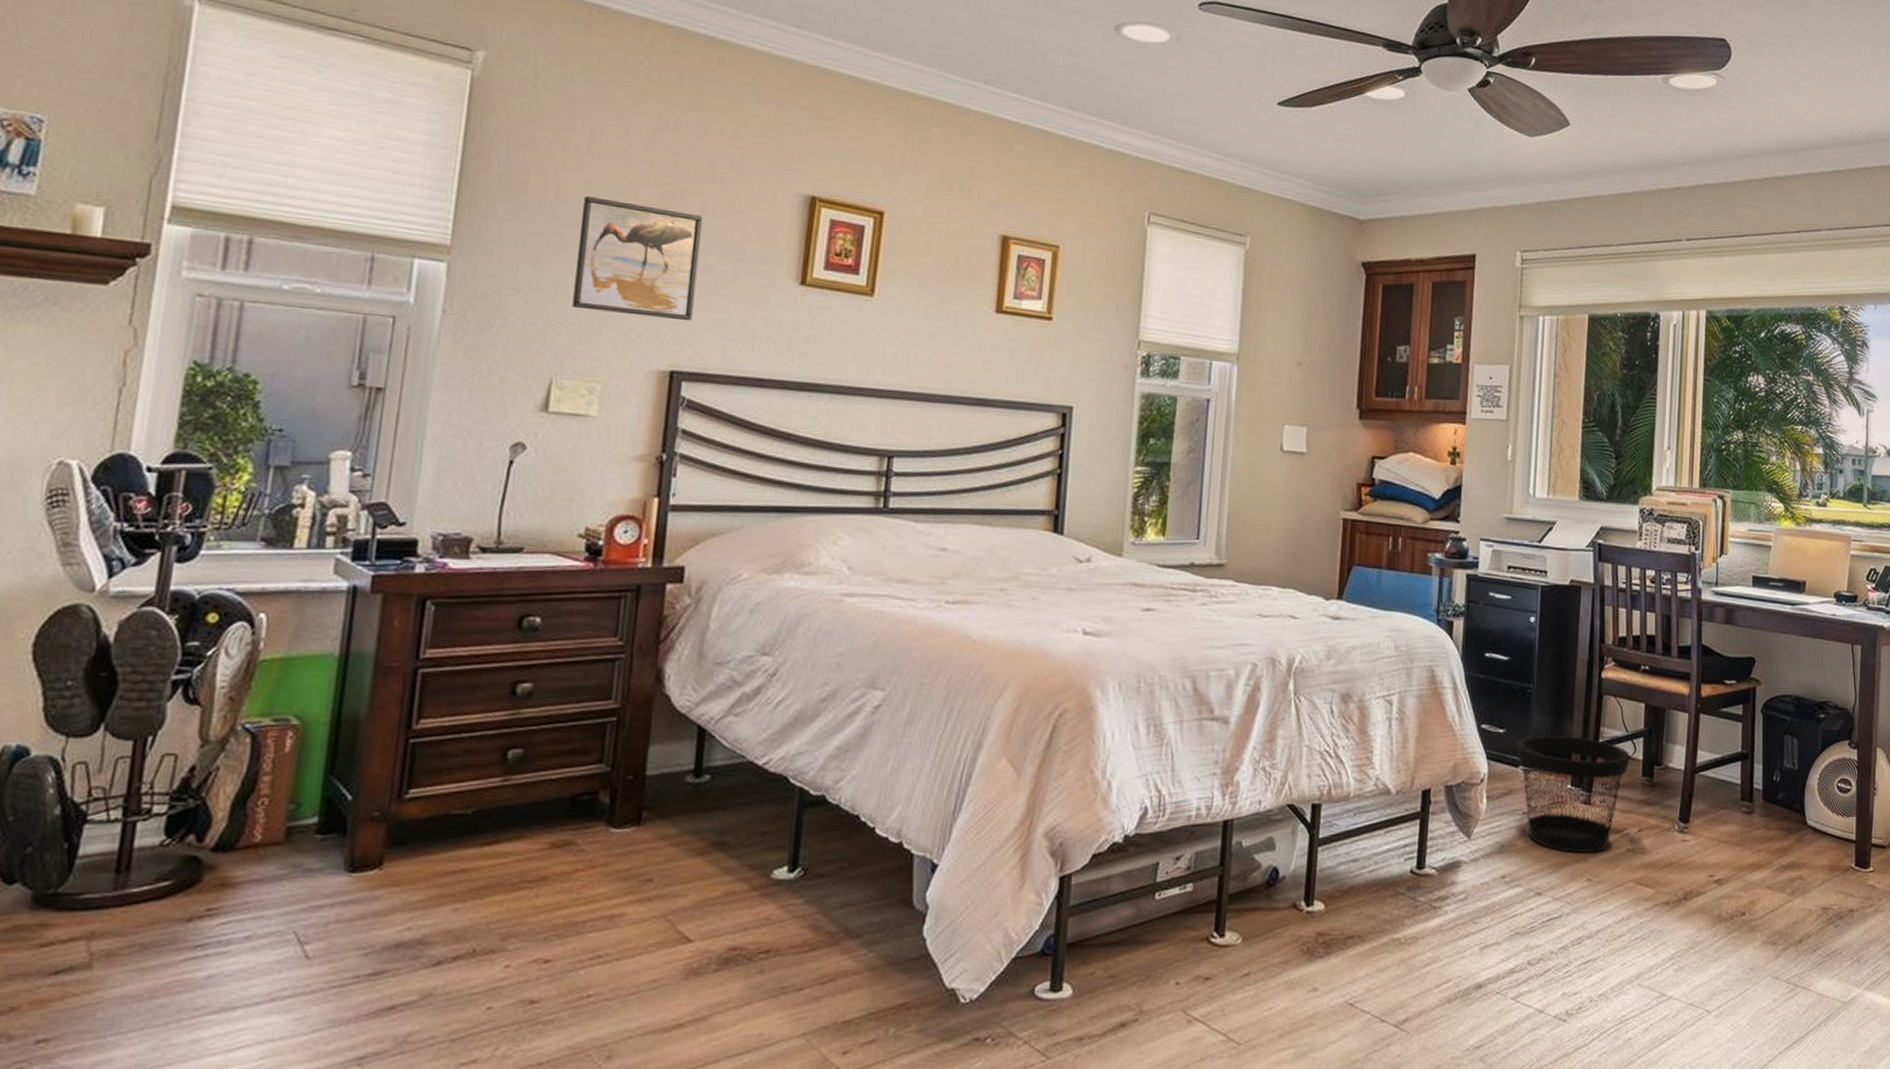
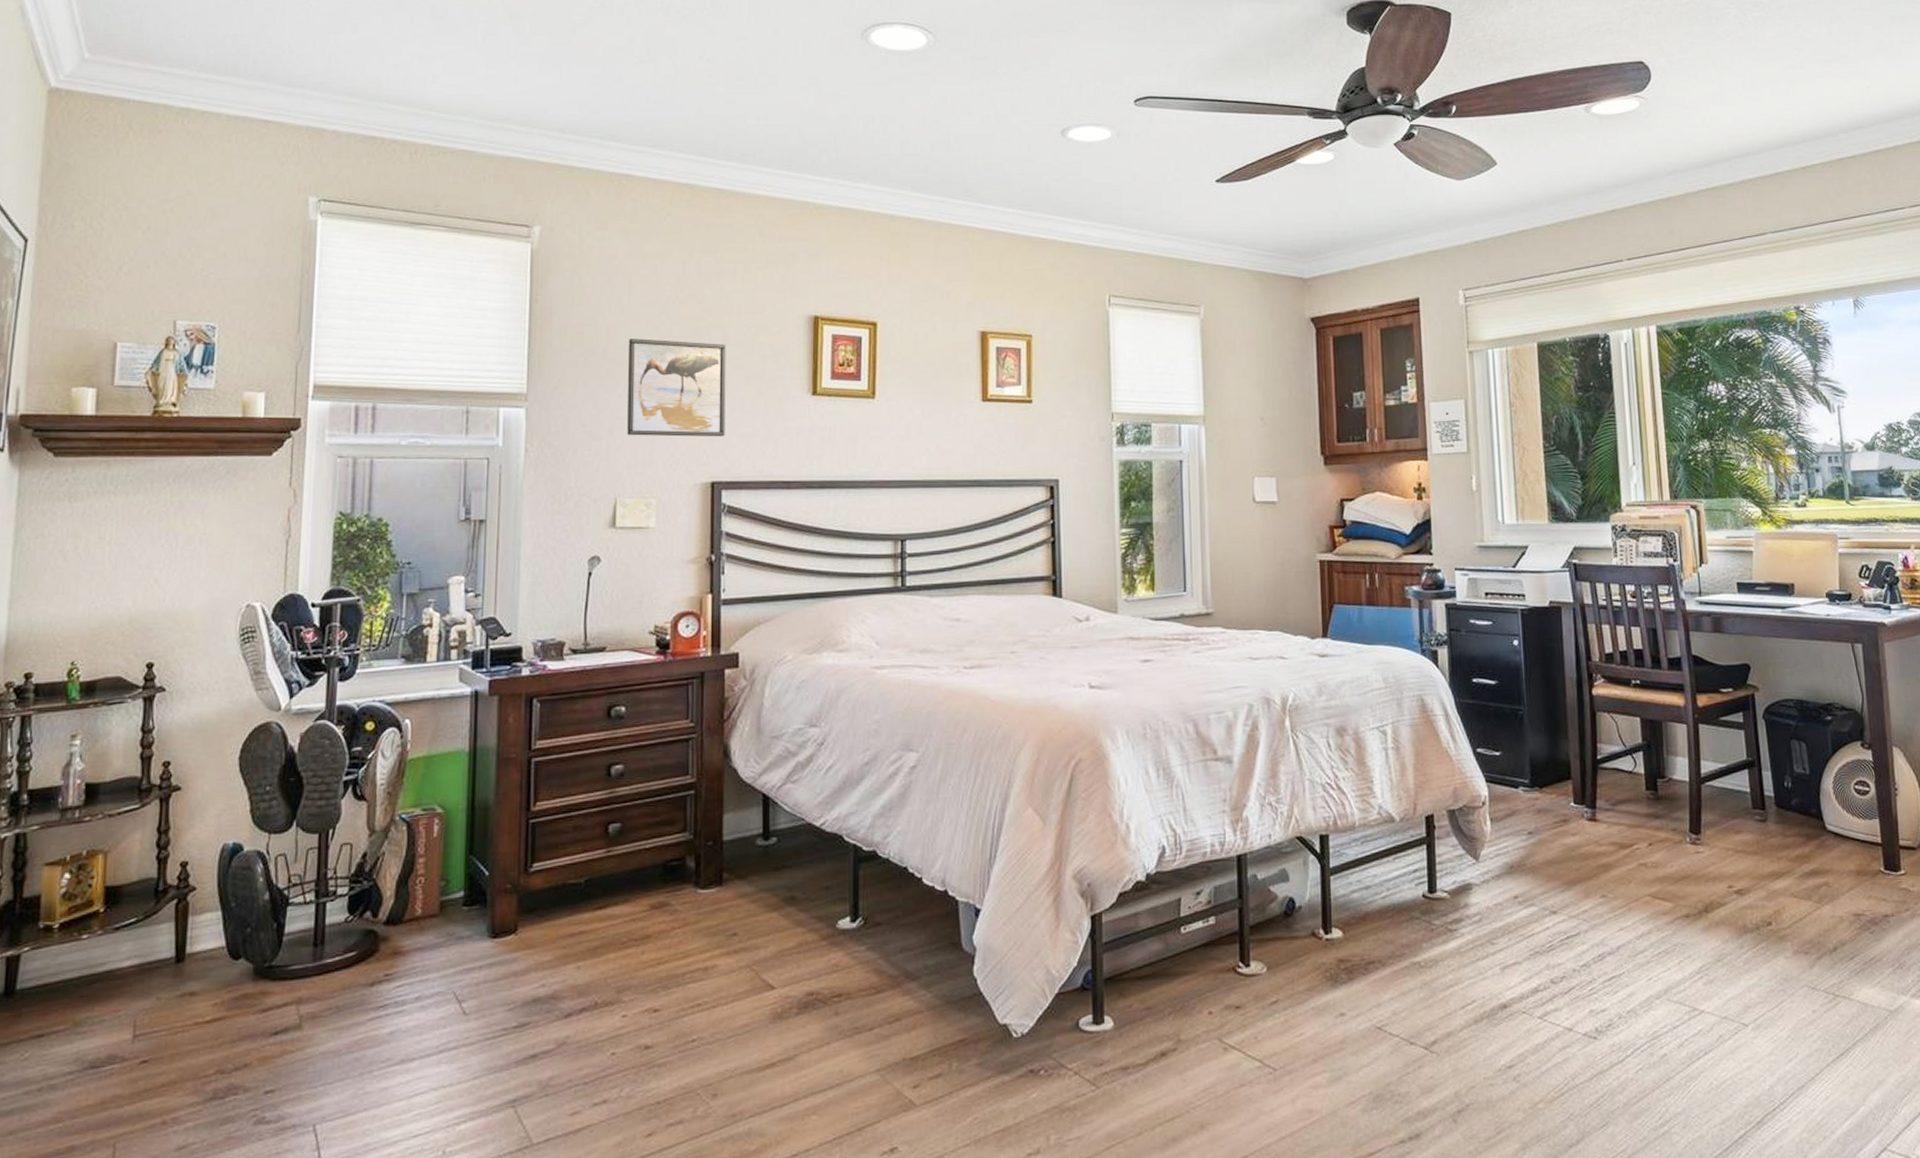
wastebasket: present [1516,735,1630,853] -> none [1513,754,1631,870]

